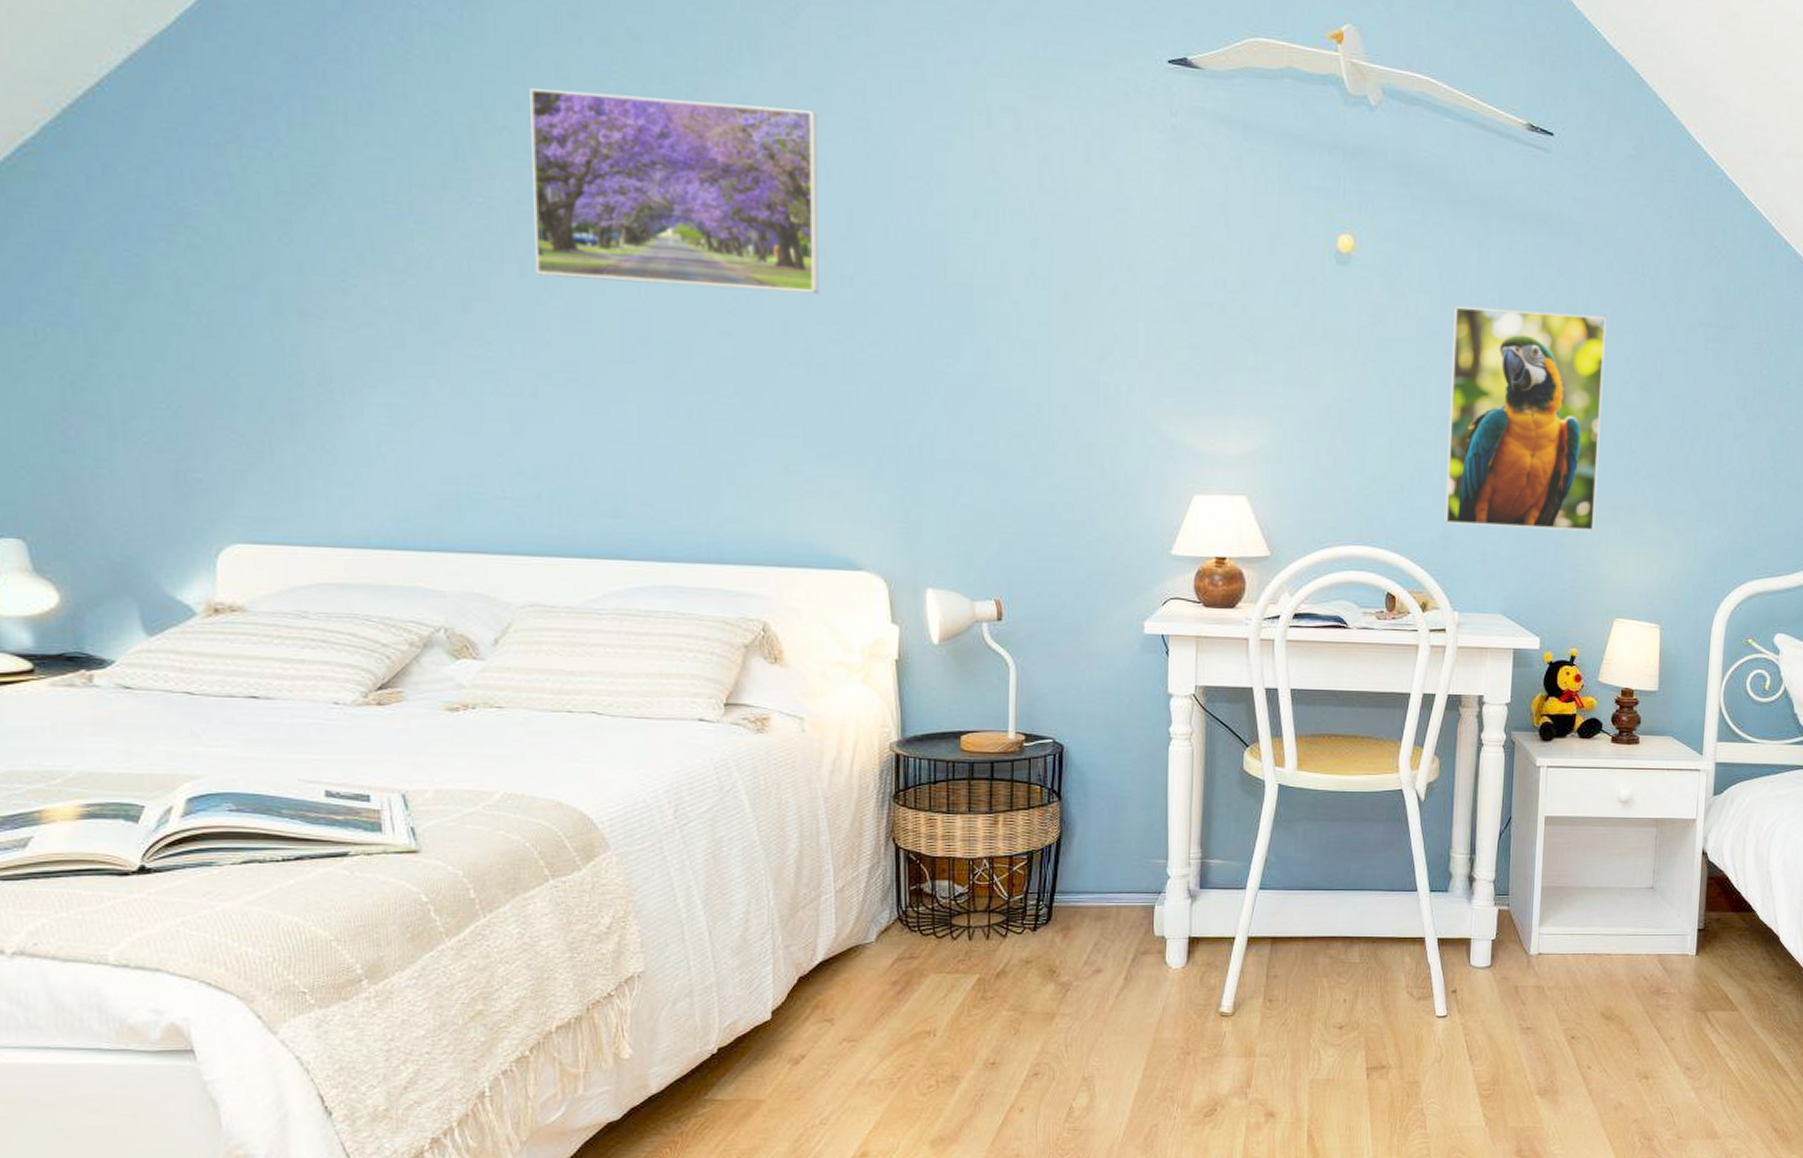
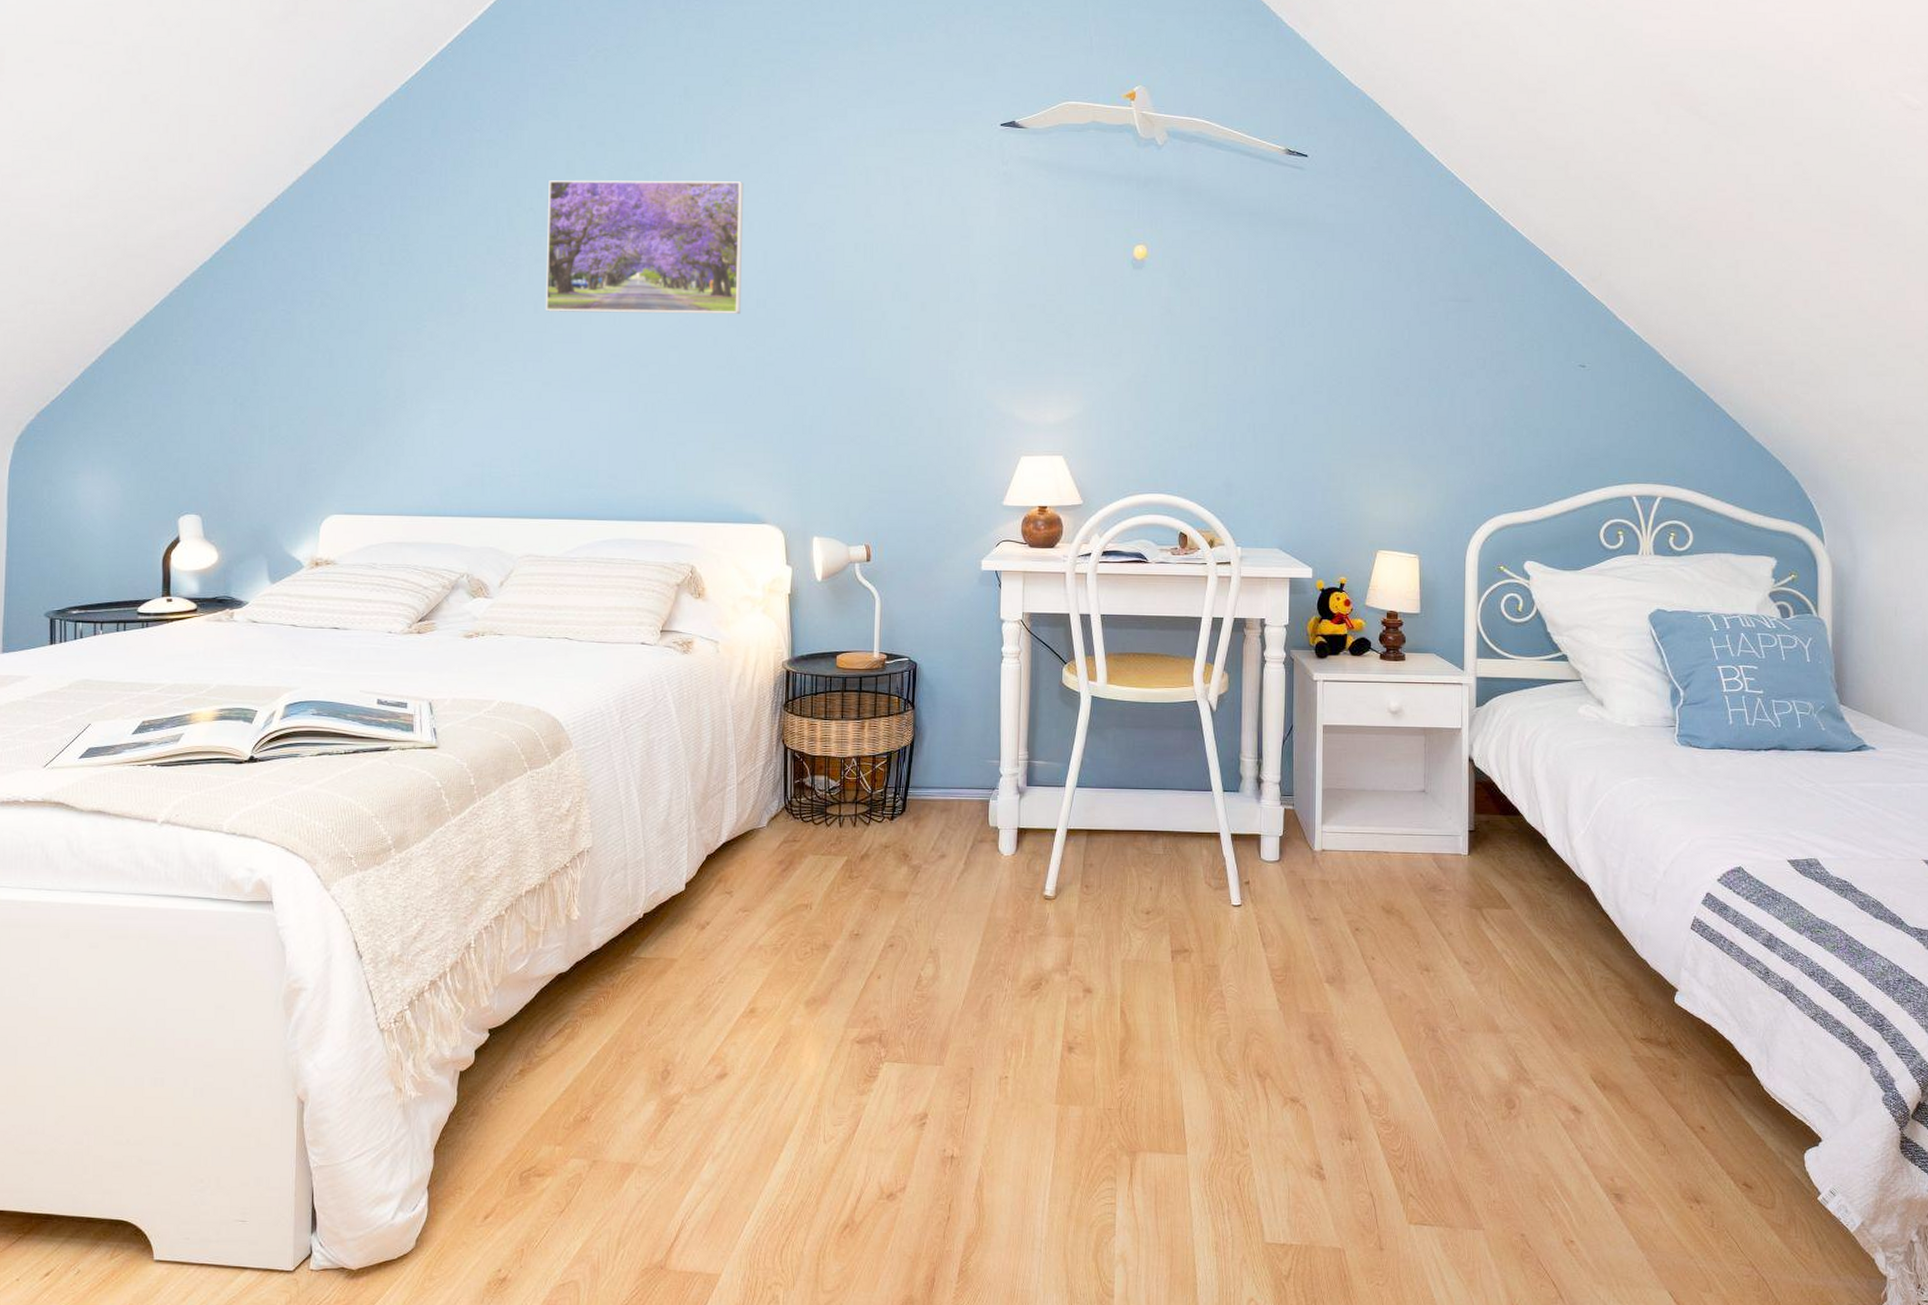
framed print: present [1445,305,1607,532] -> none [1227,295,1359,476]

